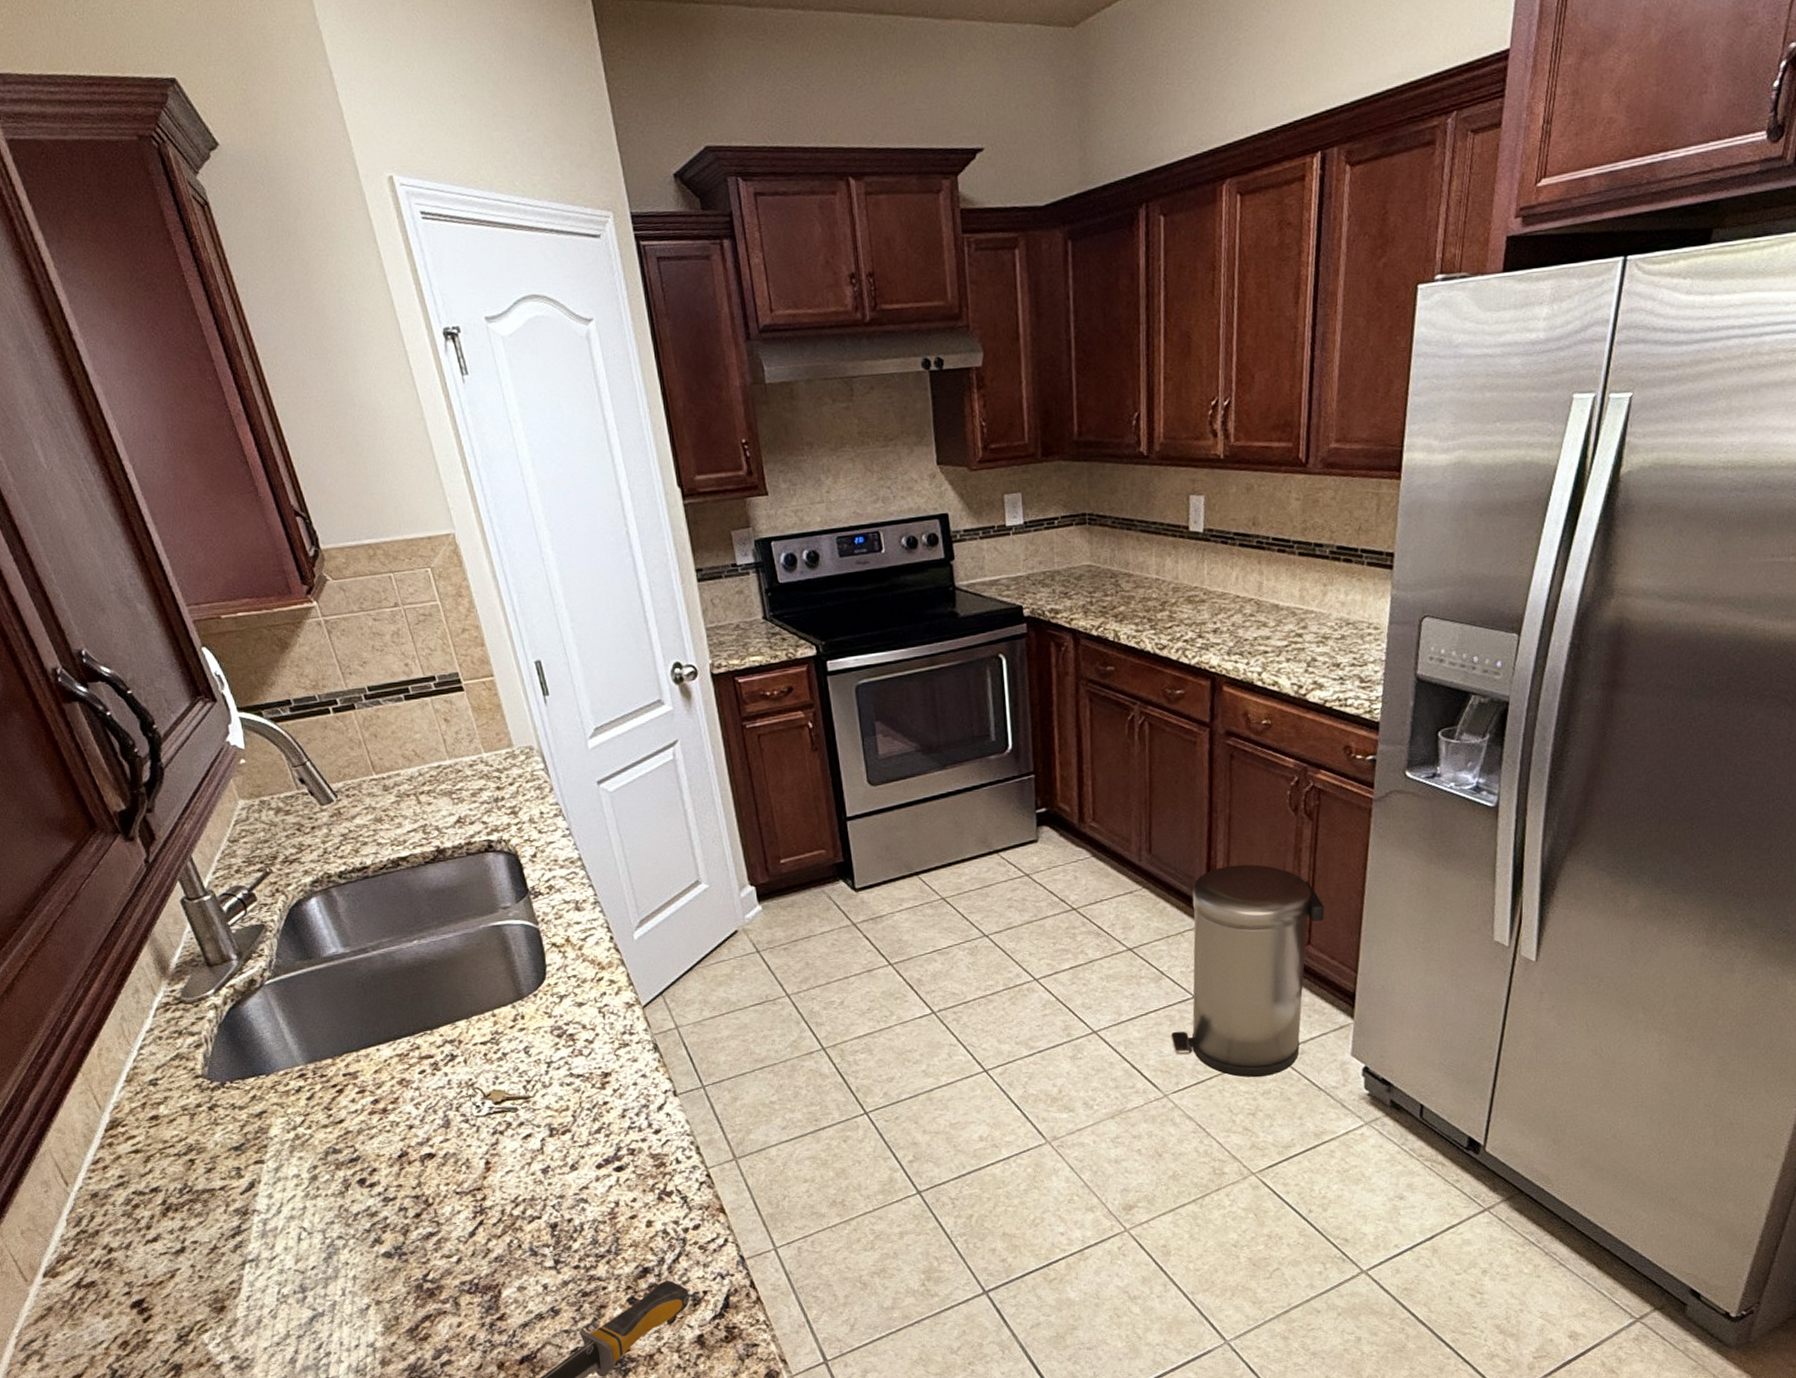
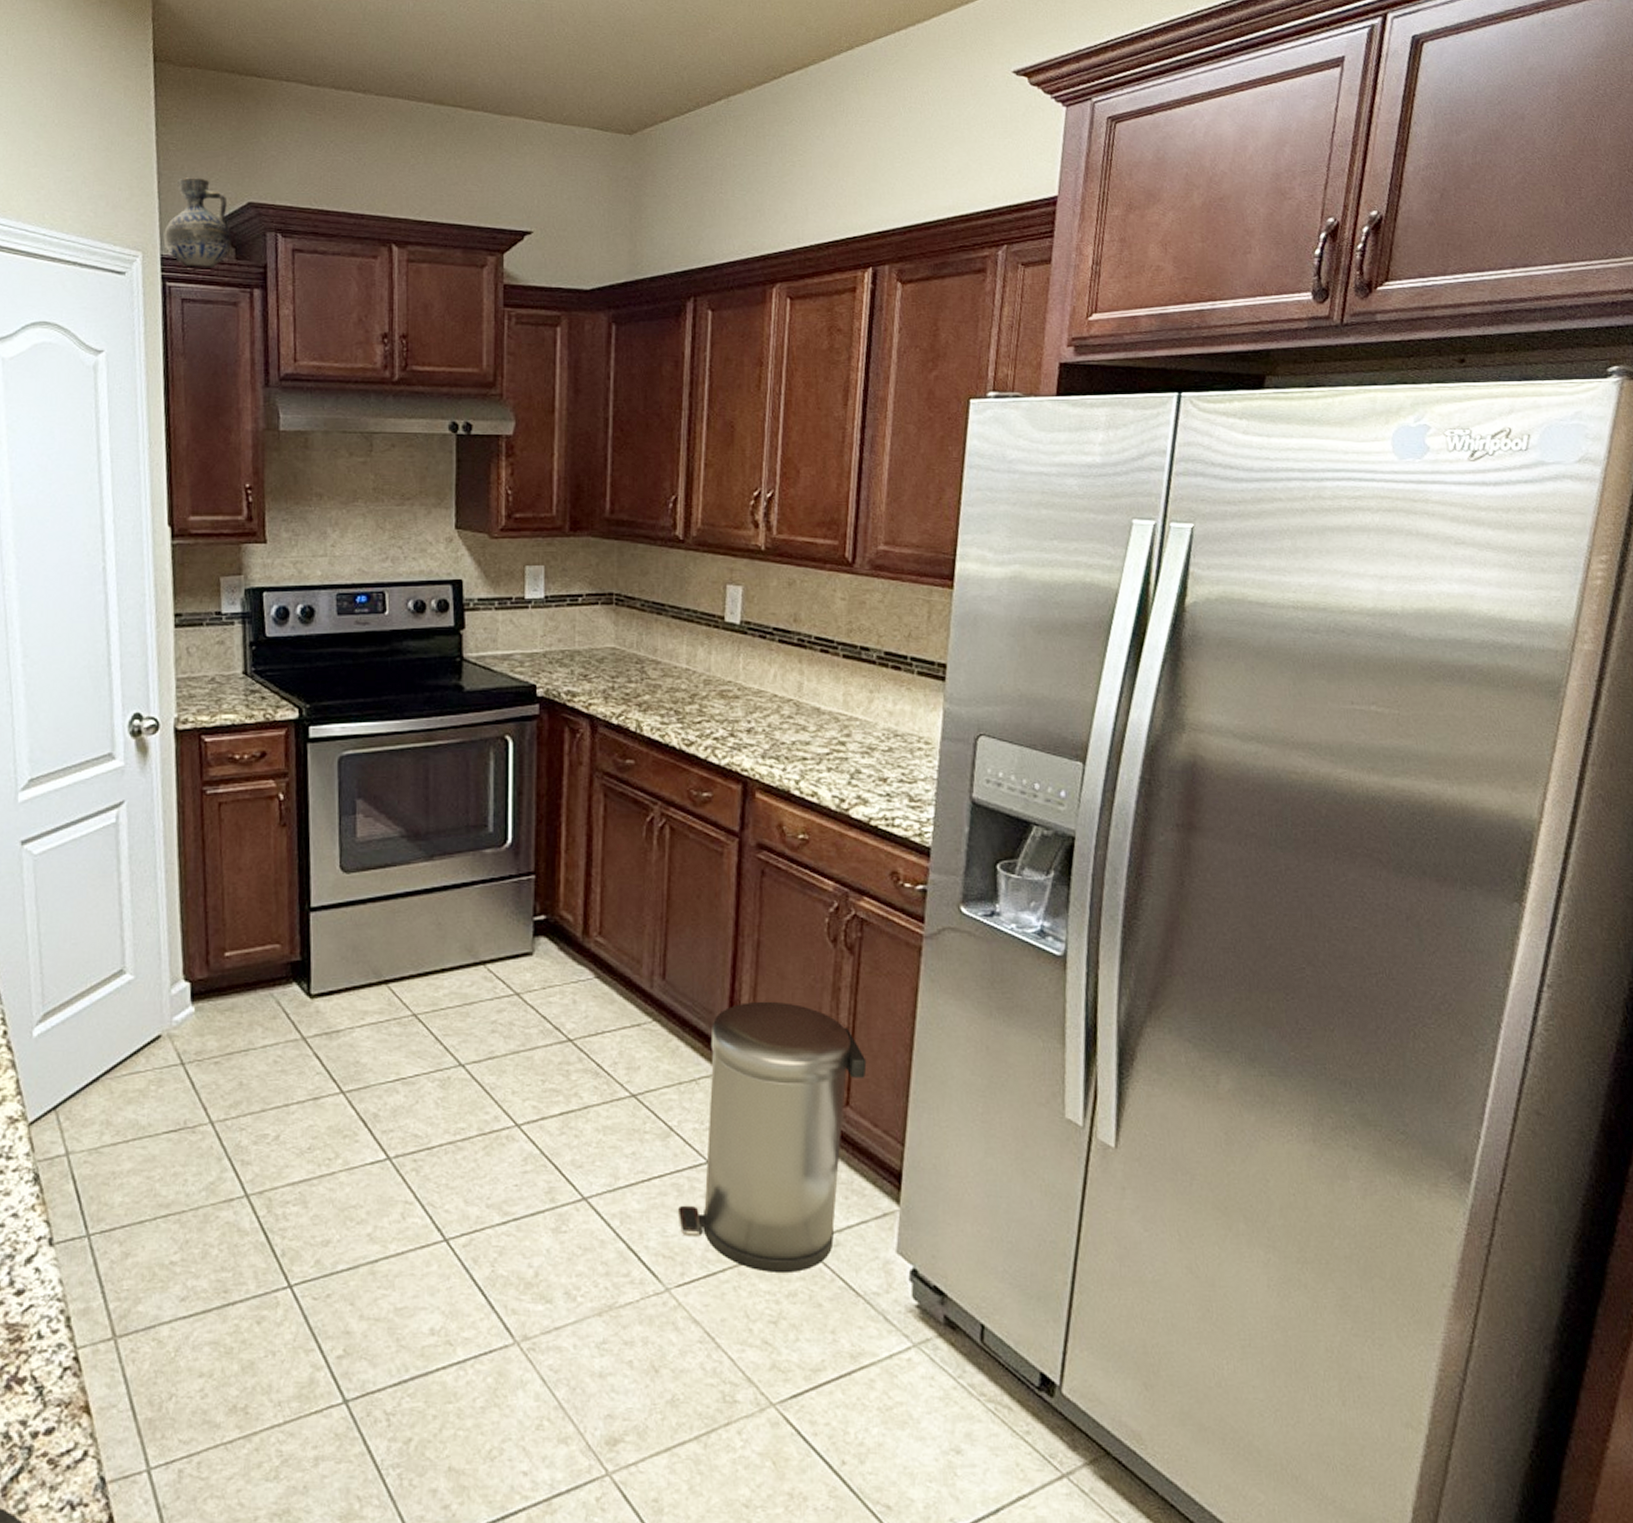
ceramic jug: none [629,124,696,225] -> present [163,177,232,270]

